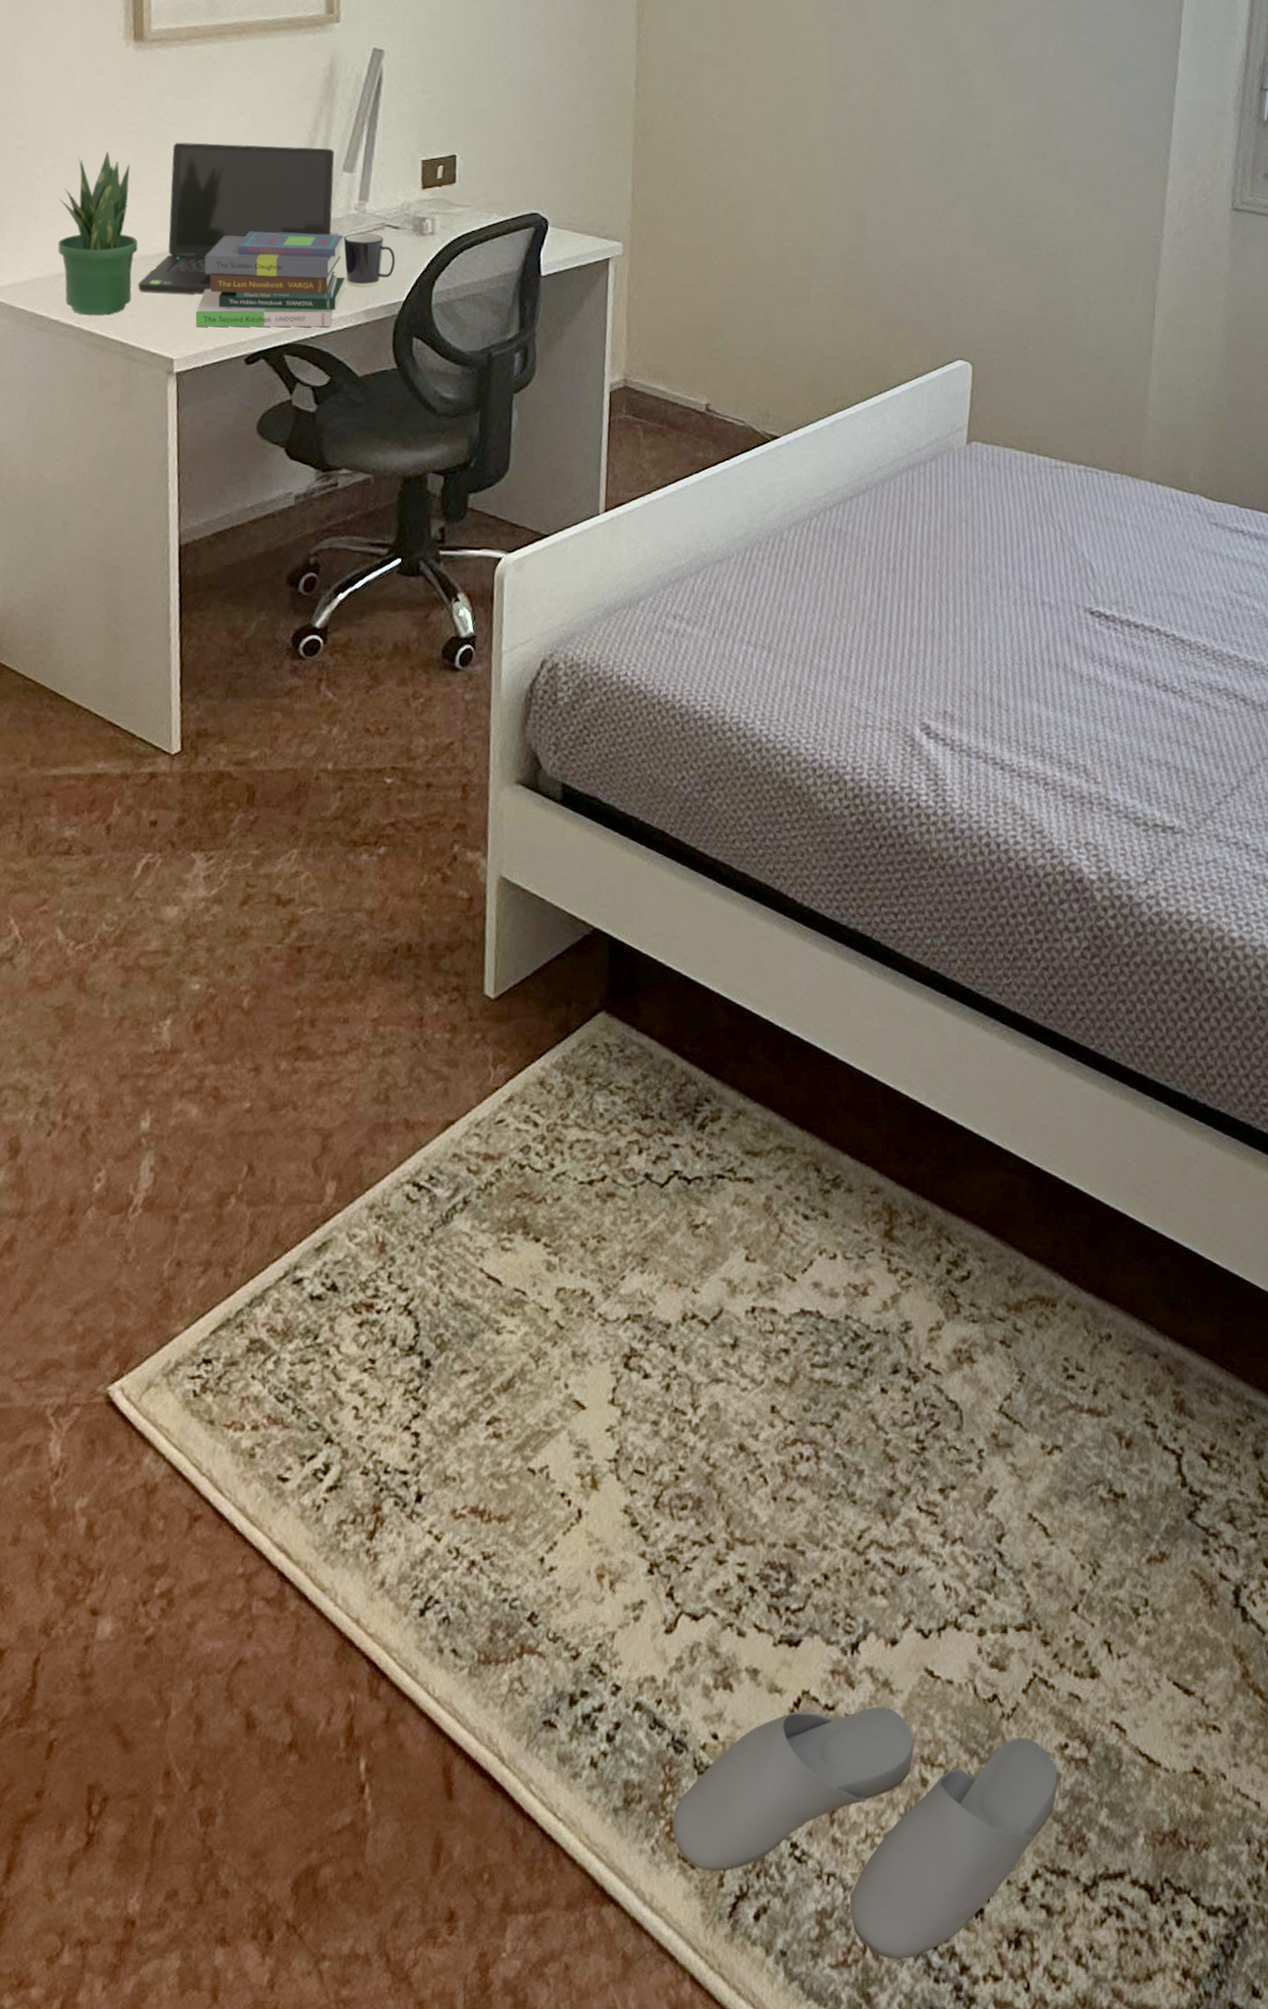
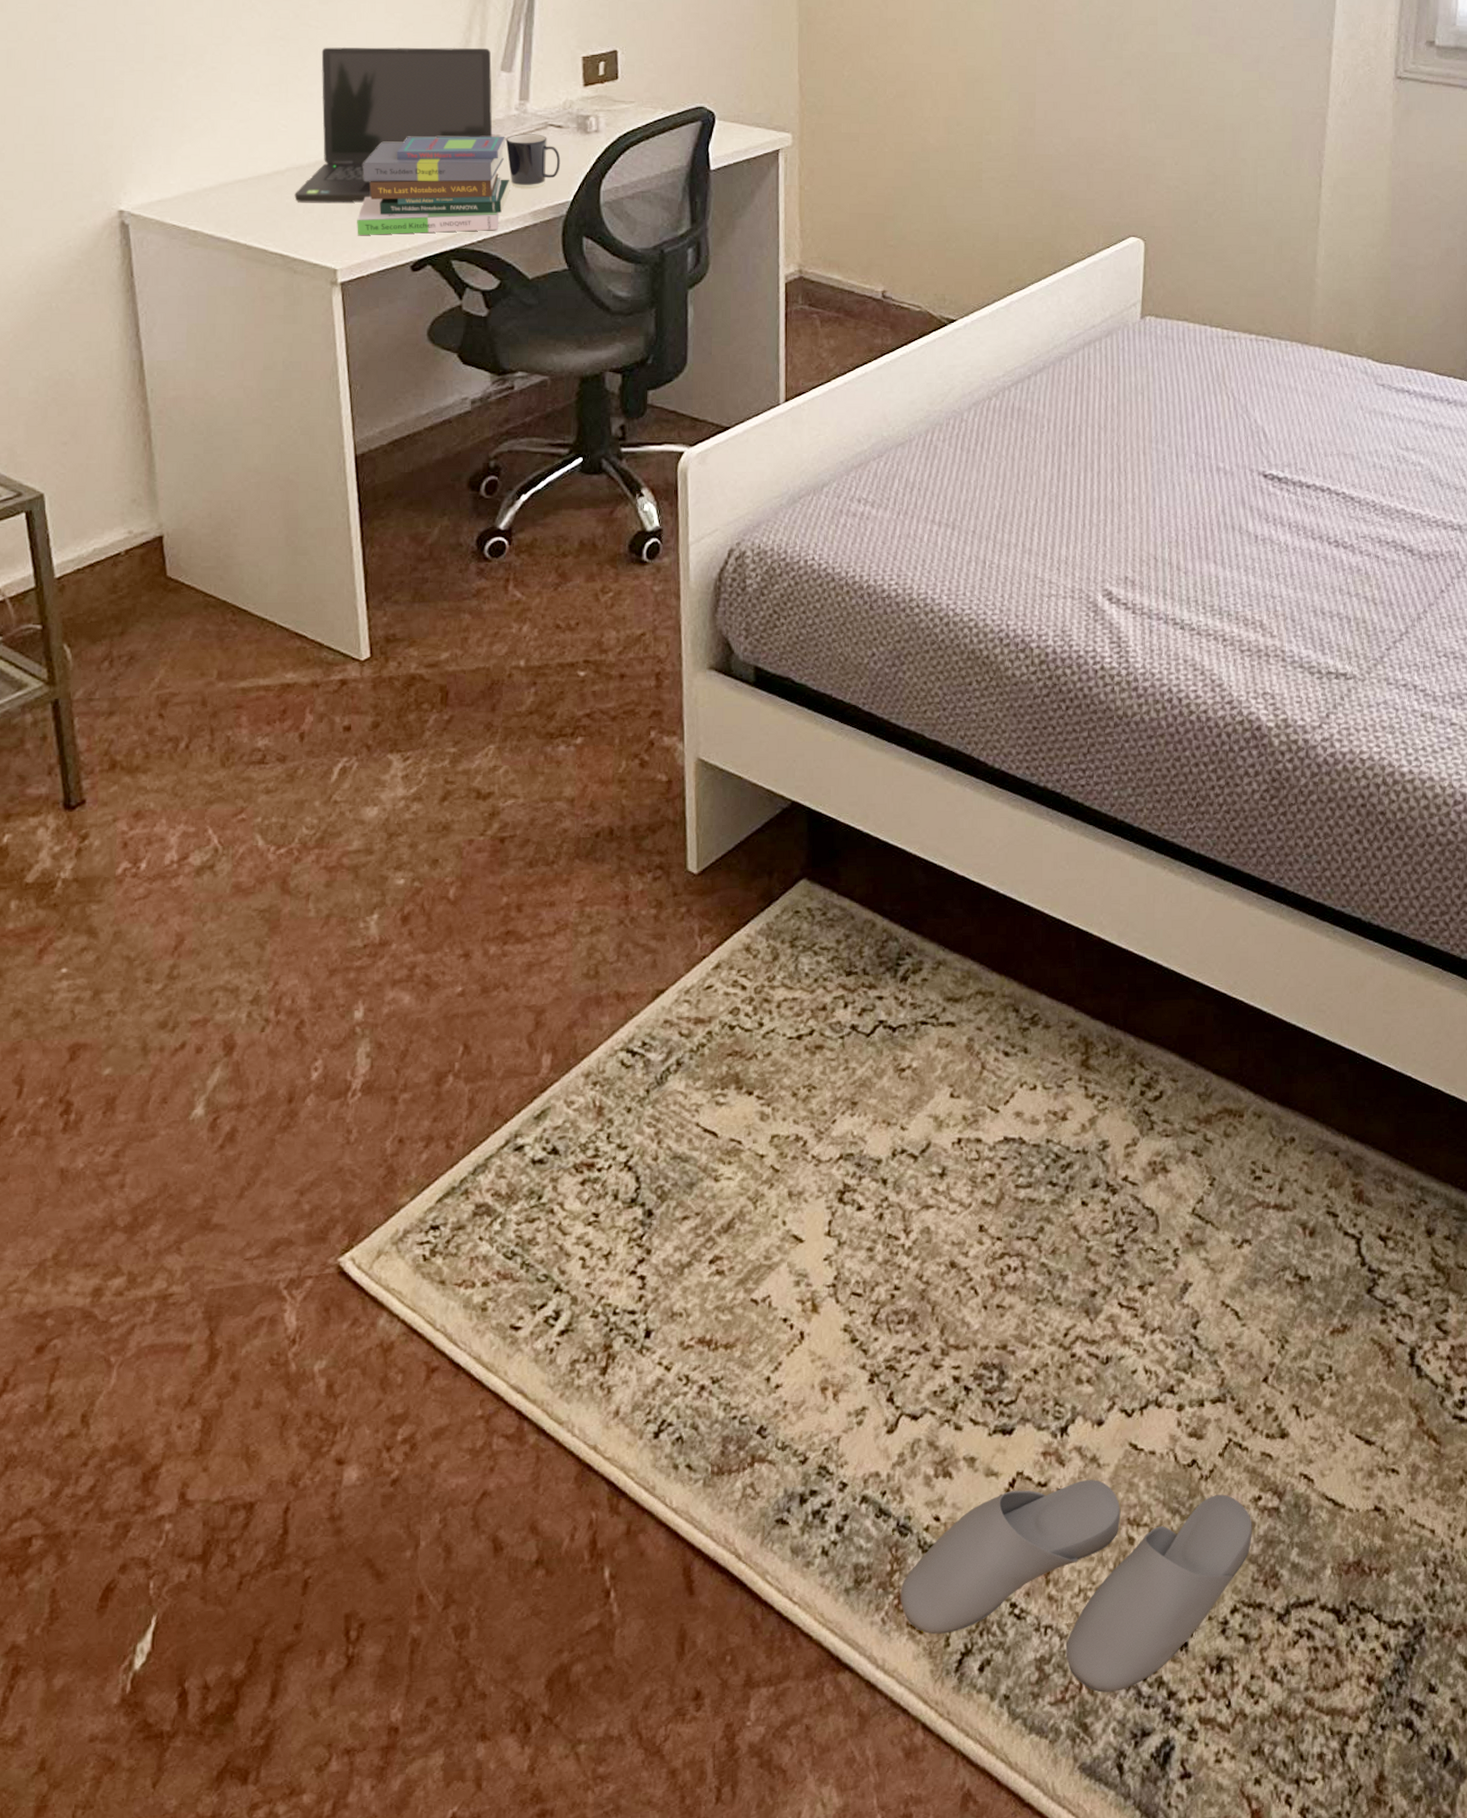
planter: present [58,151,138,315] -> none [205,59,292,228]

